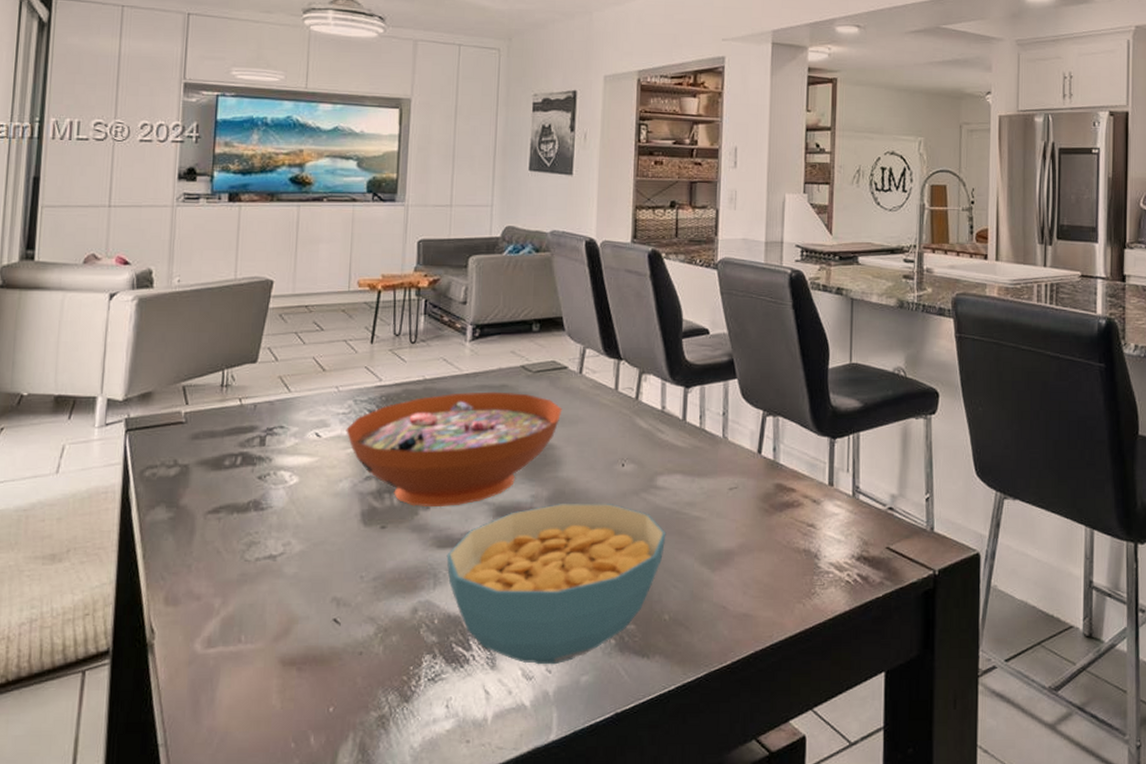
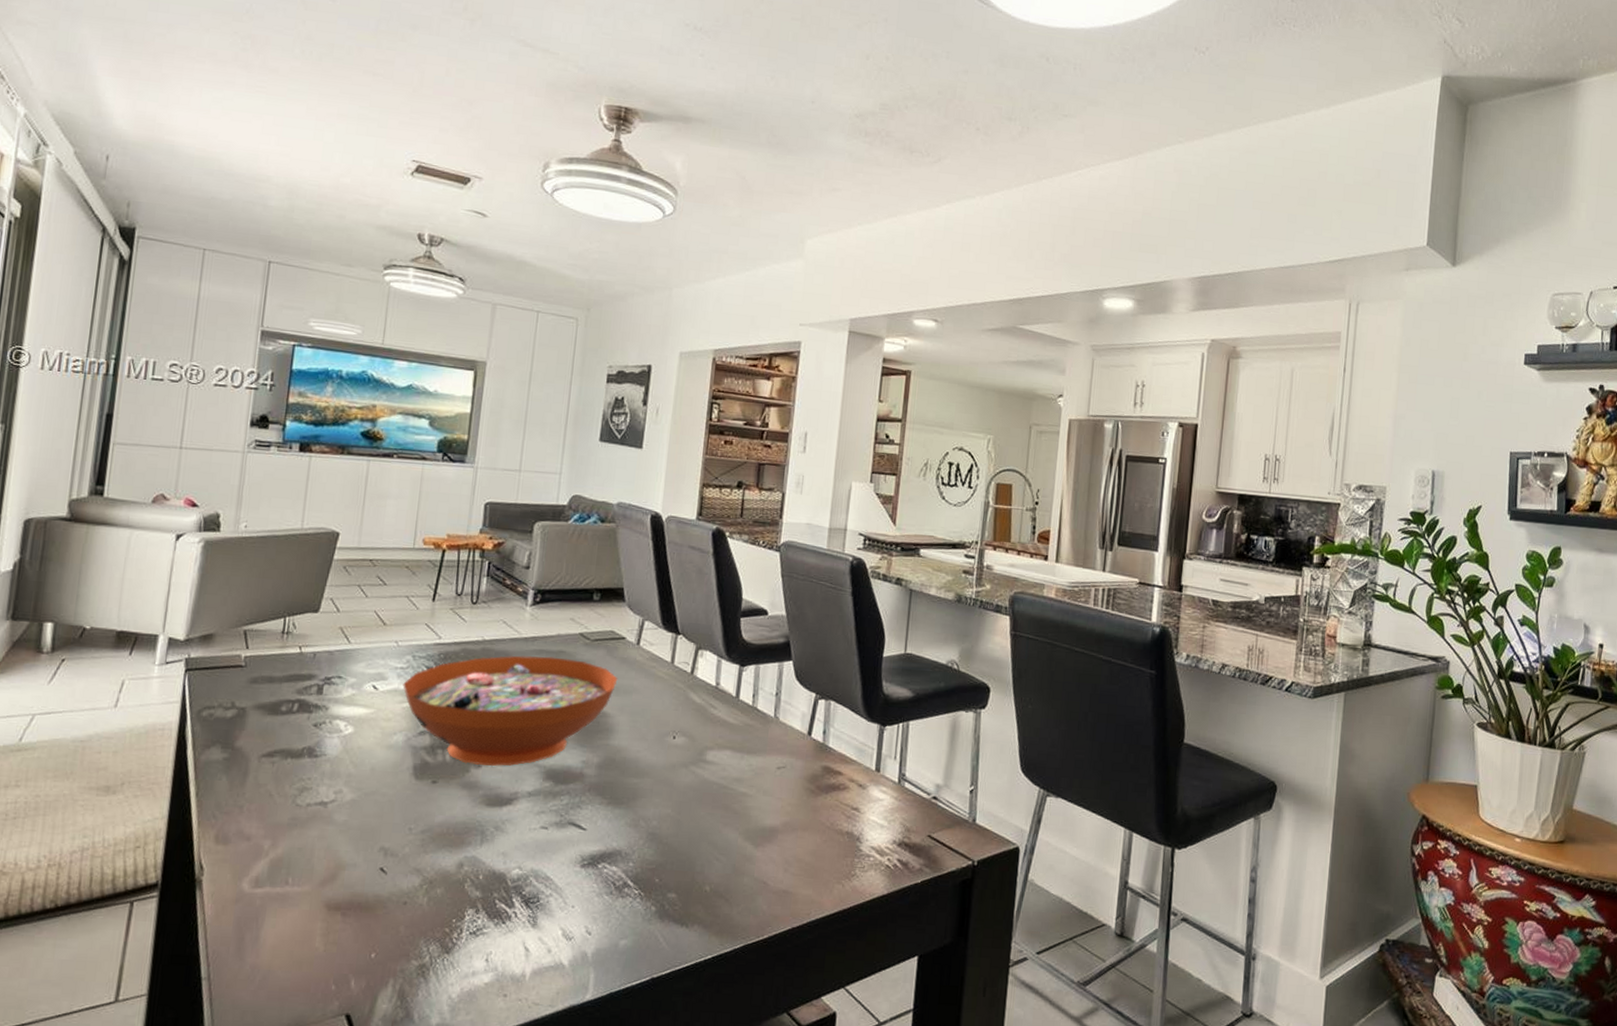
cereal bowl: present [446,503,667,665] -> none [495,771,713,927]

